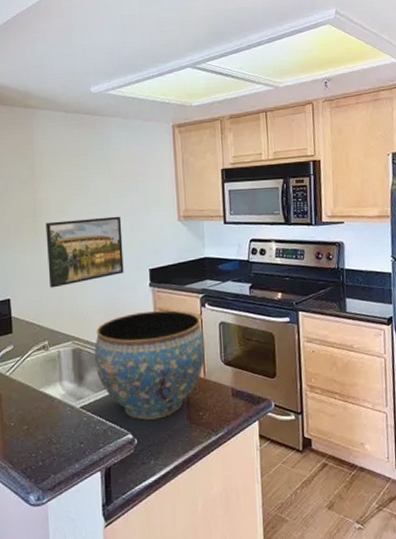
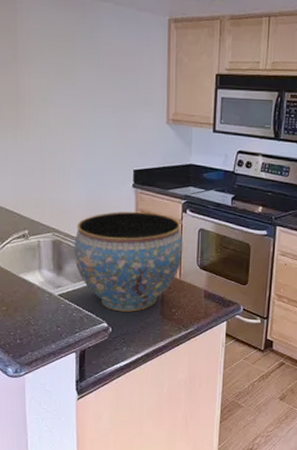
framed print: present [46,216,124,288] -> none [28,110,108,179]

